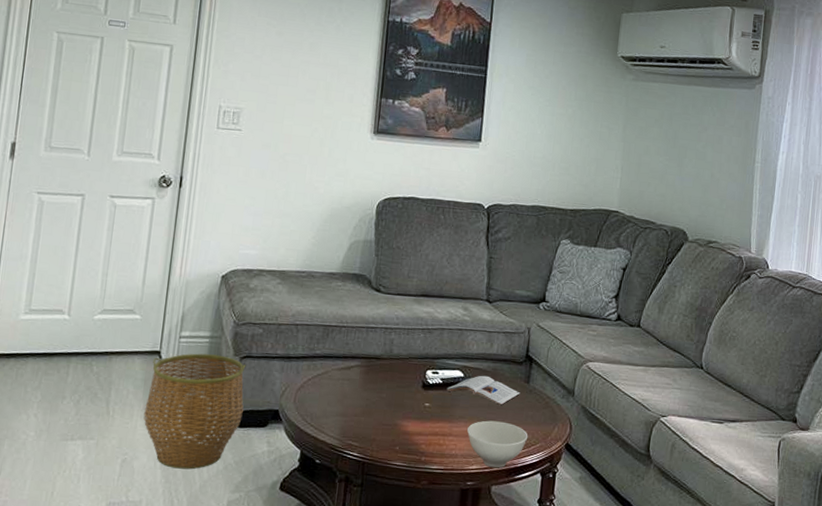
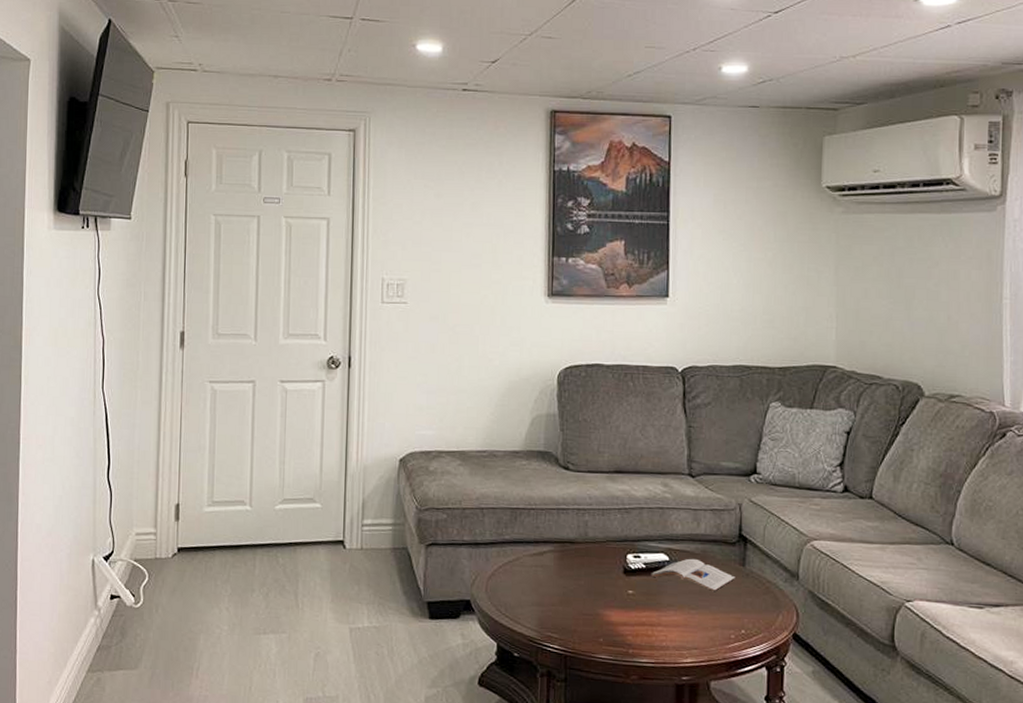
basket: present [143,353,246,469] -> none [333,542,433,664]
bowl: present [466,420,528,468] -> none [677,608,748,662]

